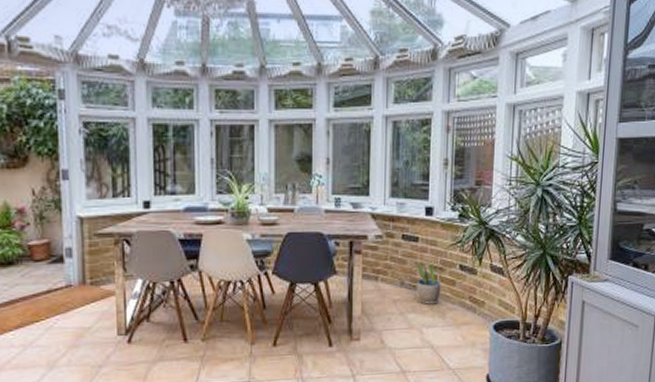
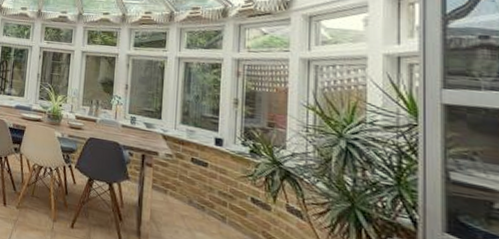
potted plant: present [416,263,442,305] -> none [205,186,231,230]

